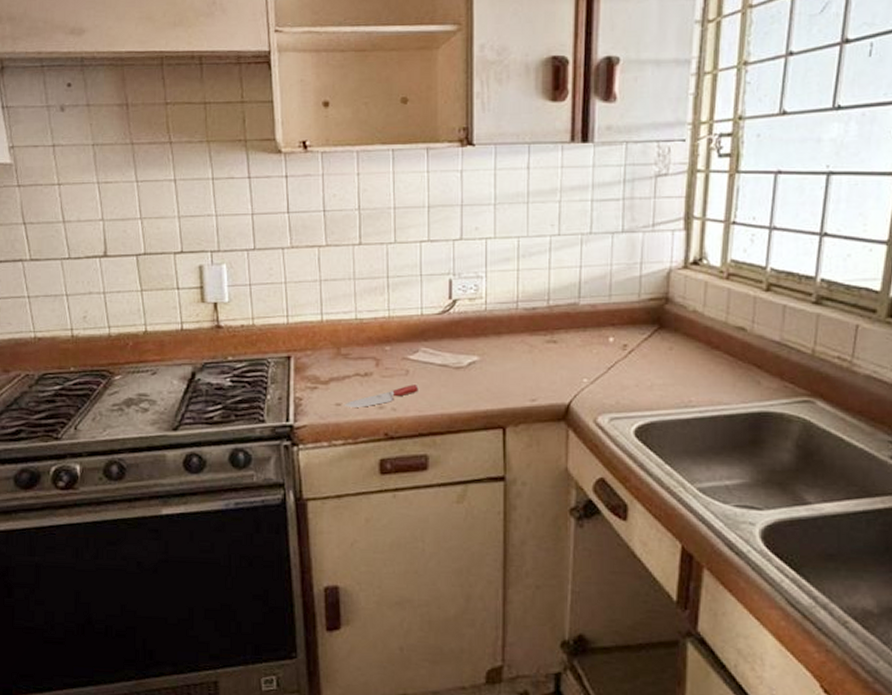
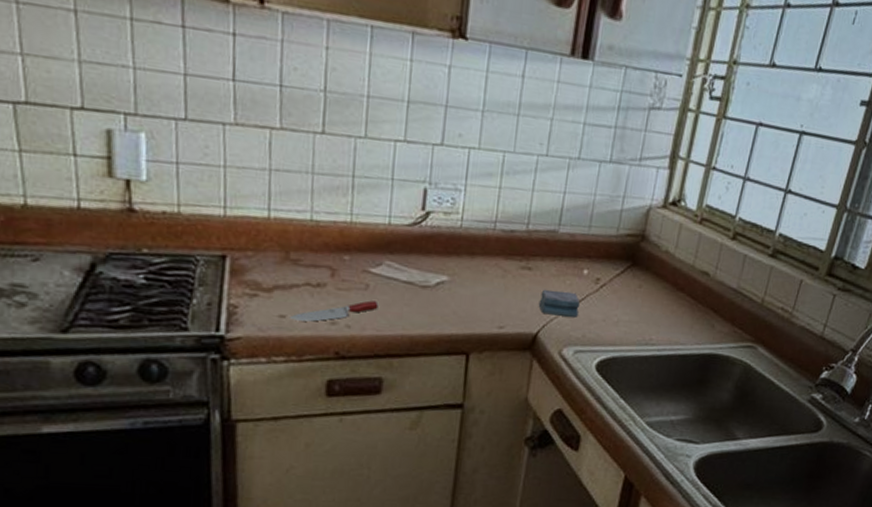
sponge: none [567,360,609,385] -> present [538,289,580,317]

